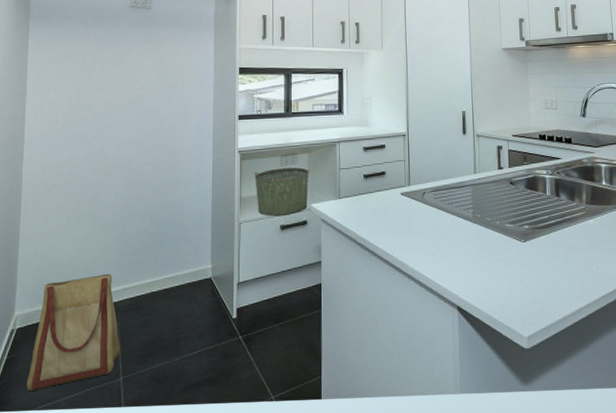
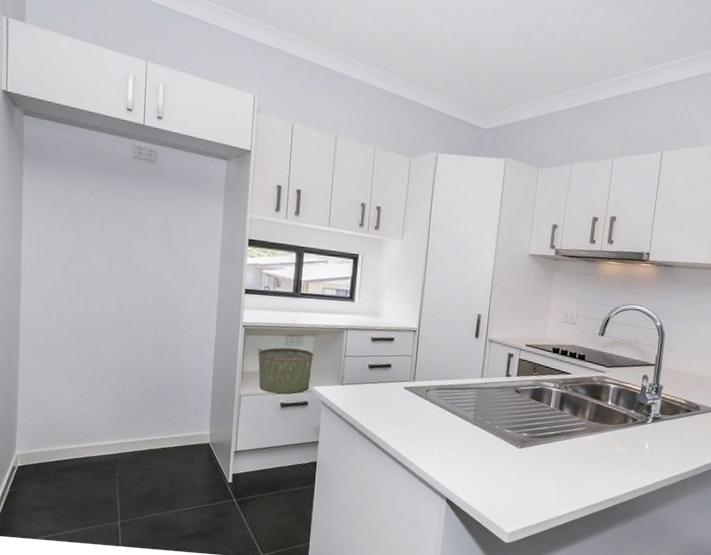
shopping bag: present [26,273,121,392] -> none [28,427,119,523]

